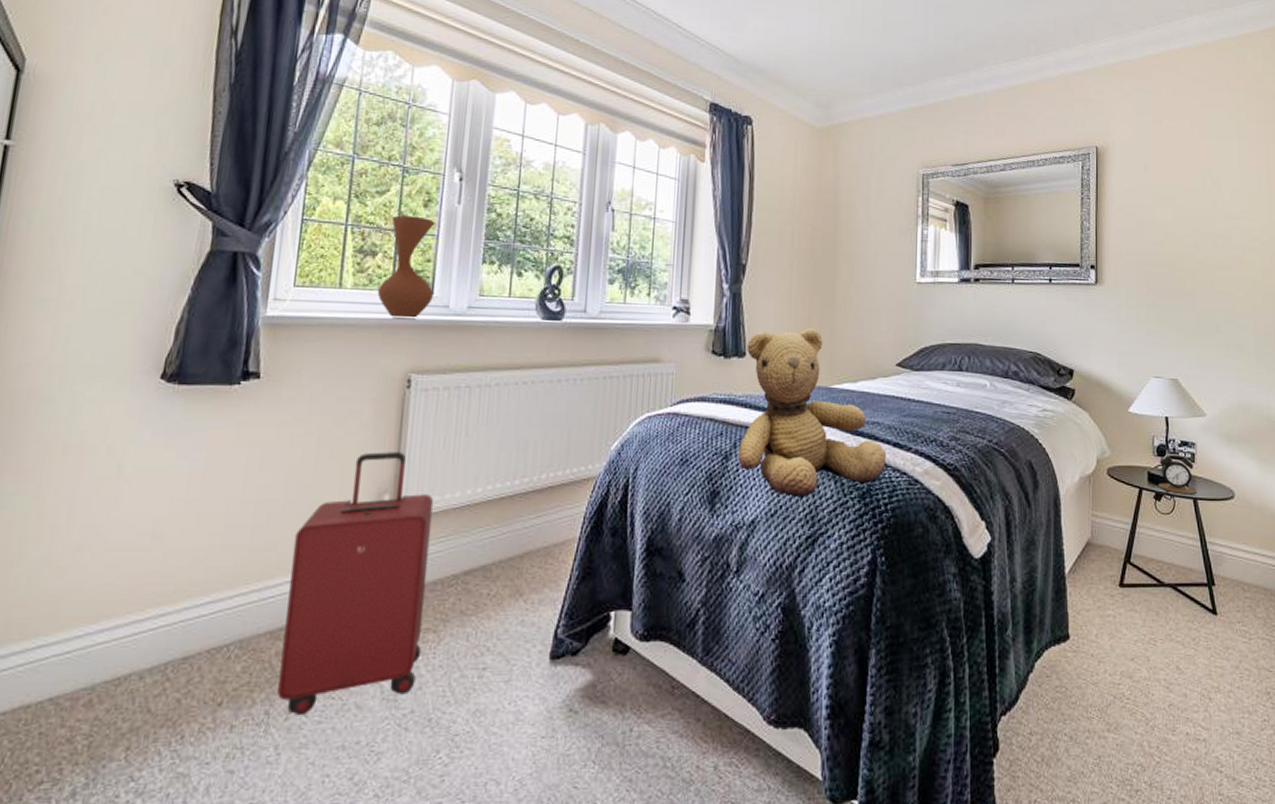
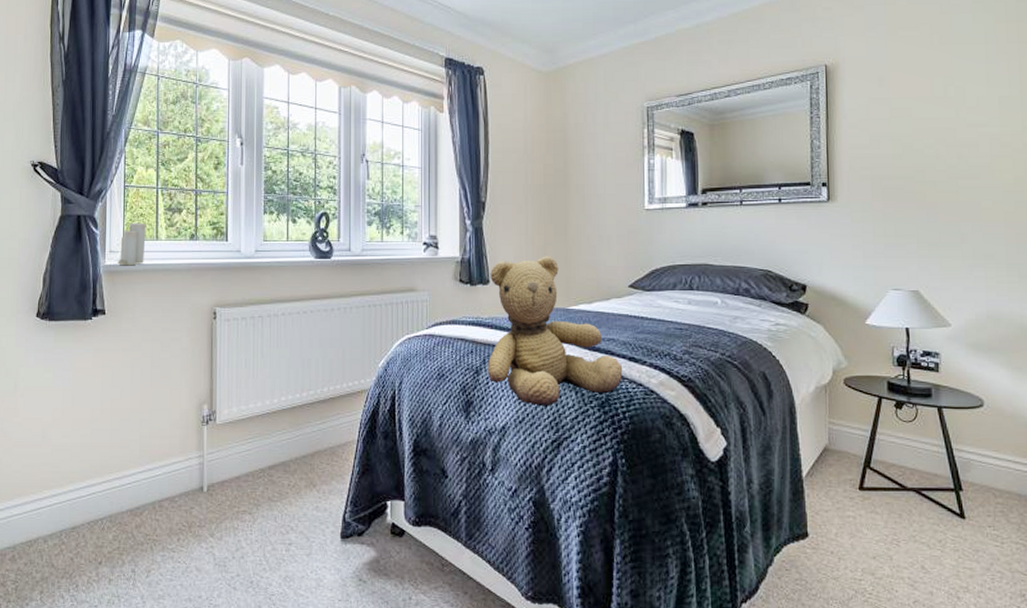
suitcase: present [277,452,434,716] -> none [139,371,242,575]
candle: none [283,264,327,319] -> present [117,221,146,266]
decorative vase: present [377,215,436,318] -> none [185,177,228,262]
alarm clock: present [1157,454,1197,495] -> none [898,364,941,403]

